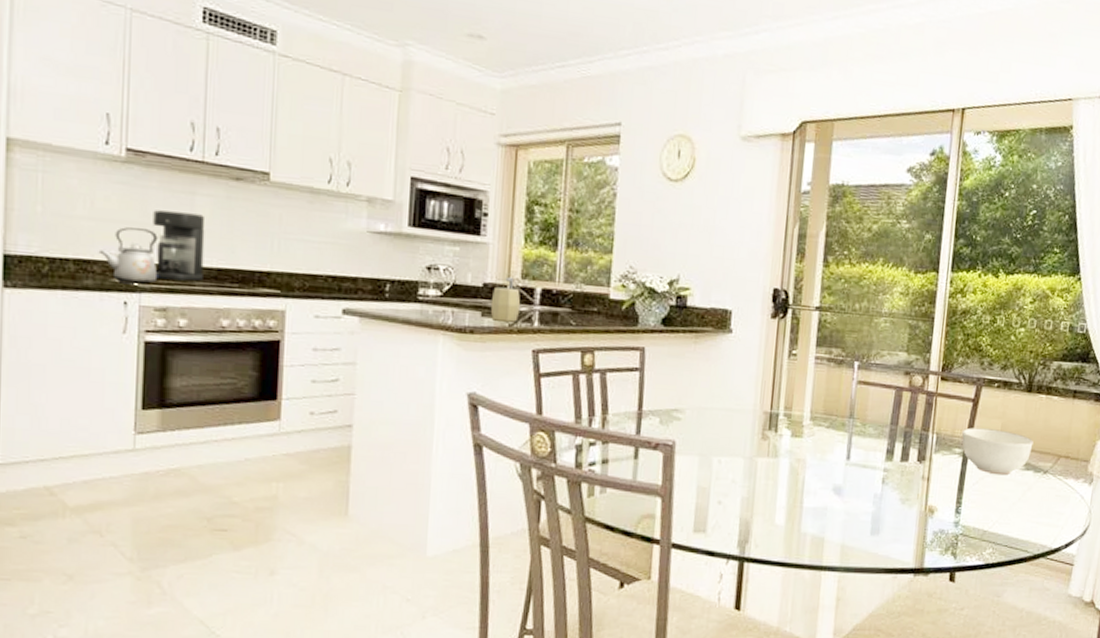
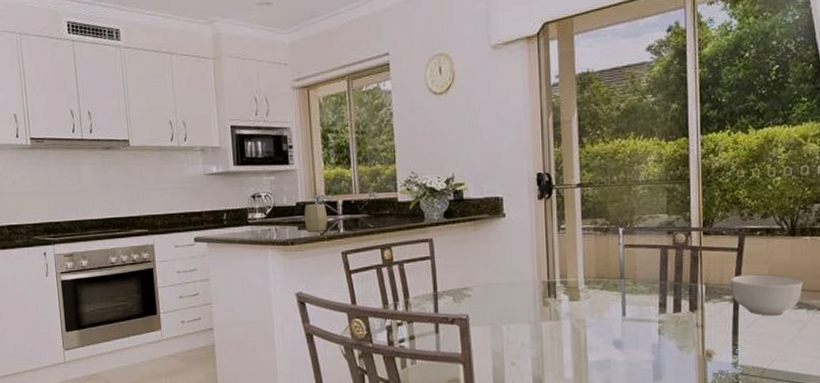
kettle: present [98,227,158,285] -> none [22,196,64,239]
coffee maker: present [153,210,205,282] -> none [54,179,94,233]

